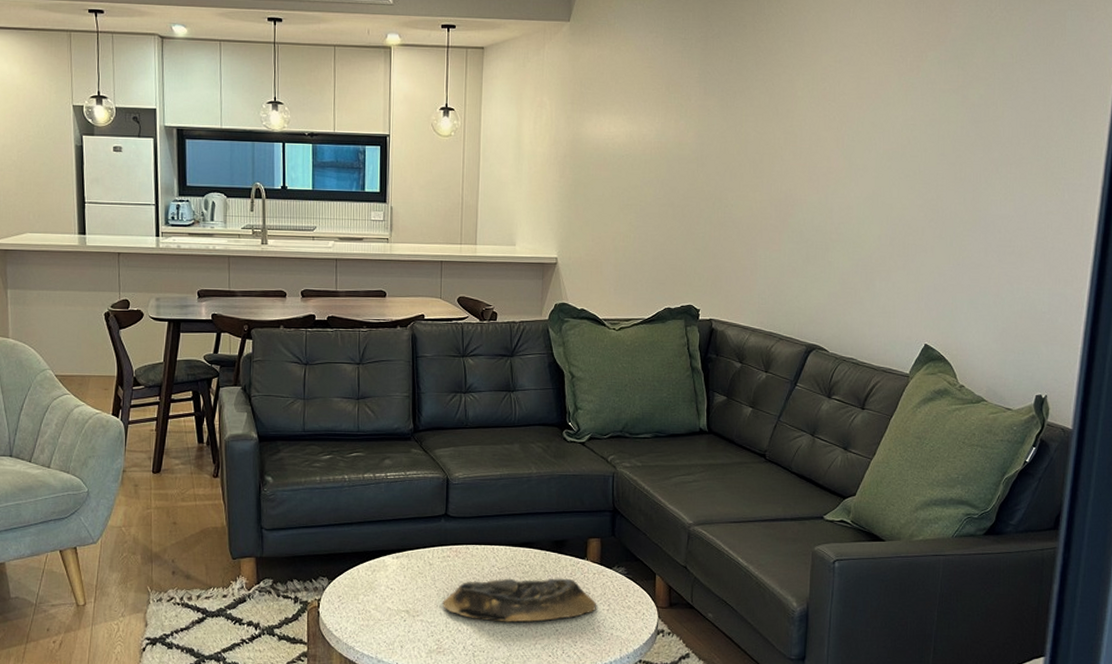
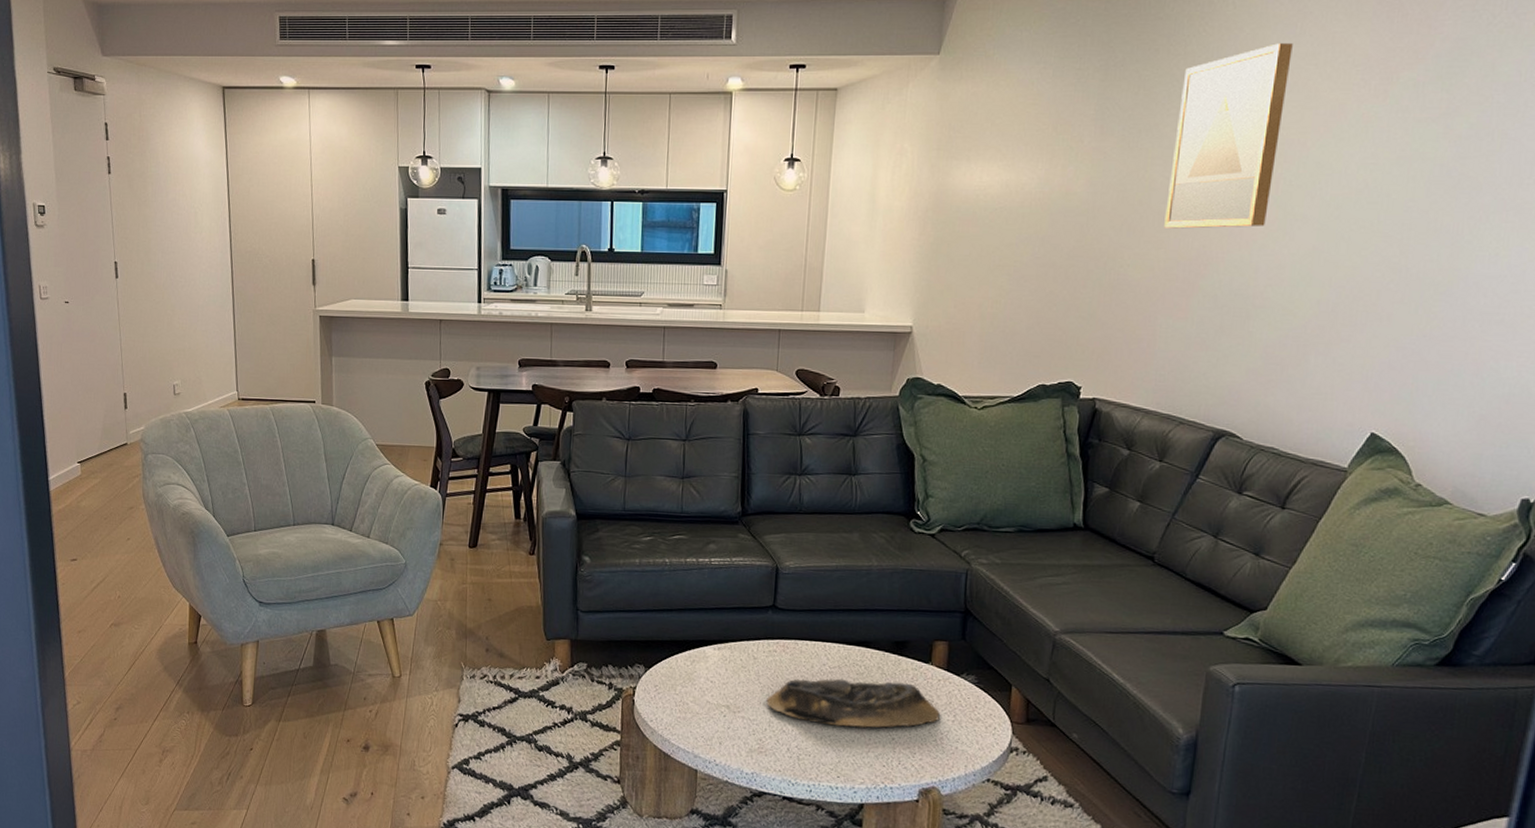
wall art: none [758,24,848,175] -> present [1164,43,1293,229]

